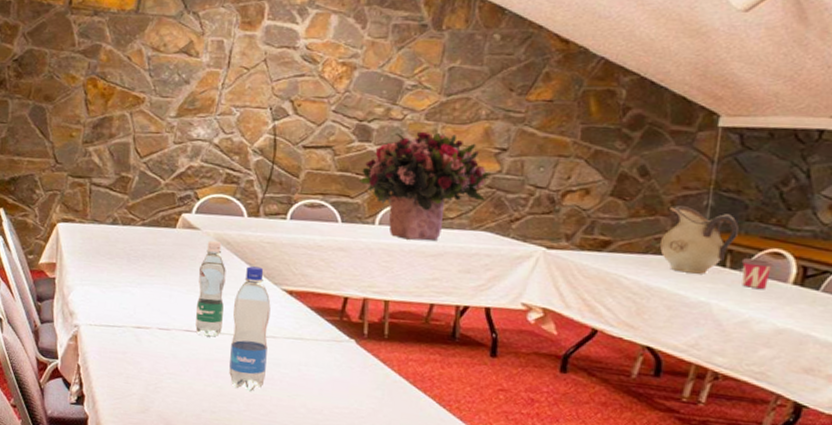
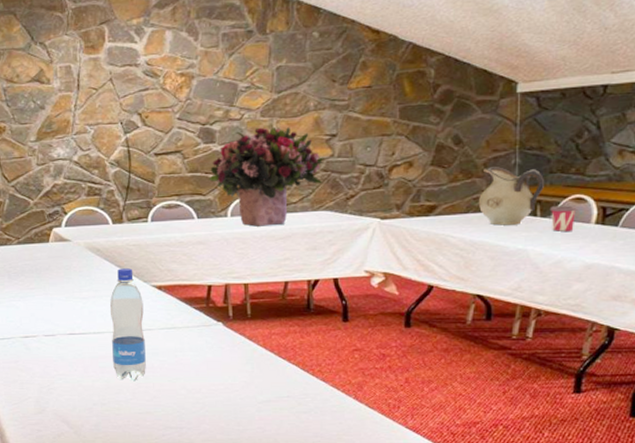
bottle: present [195,241,226,337] -> none [74,250,102,337]

